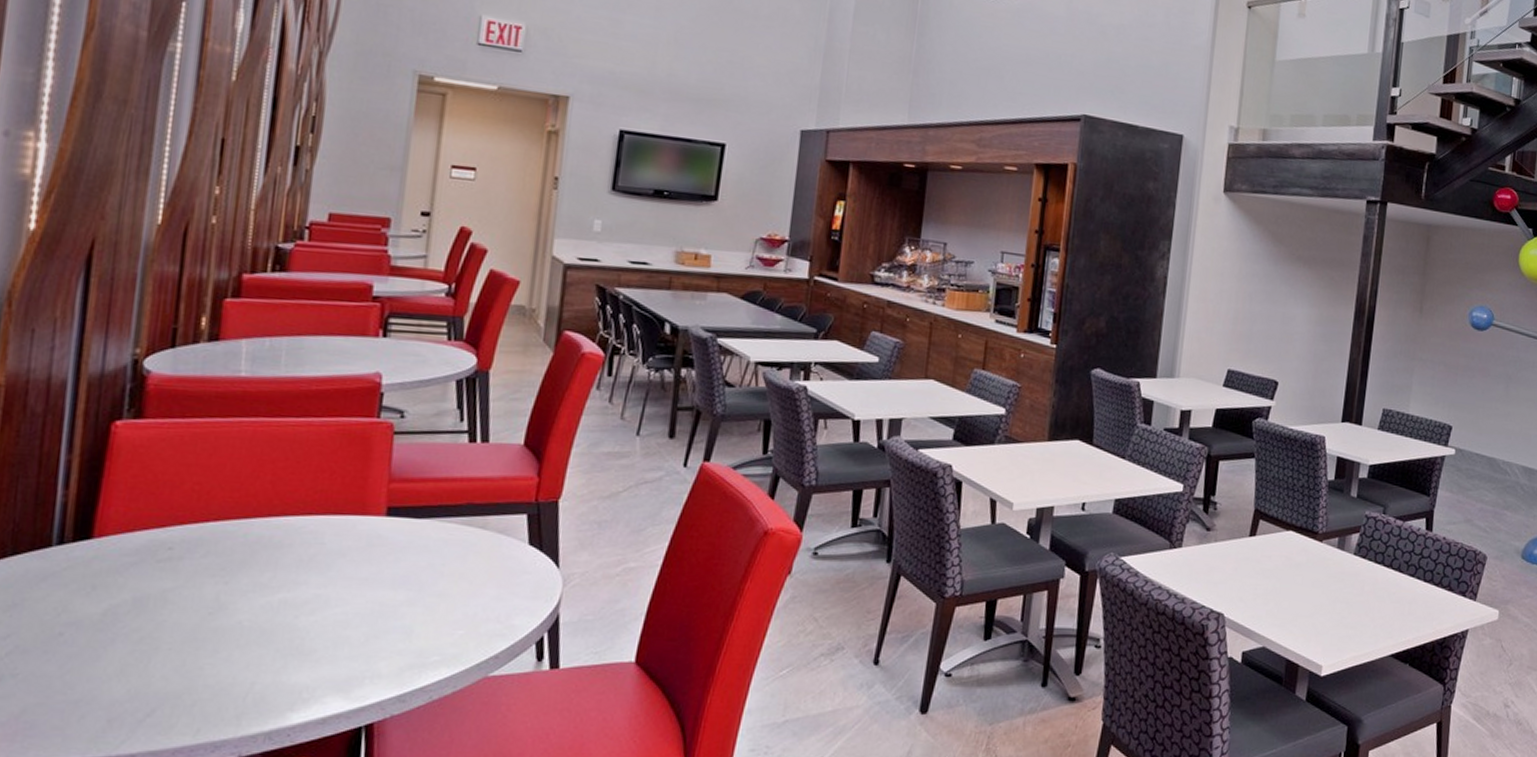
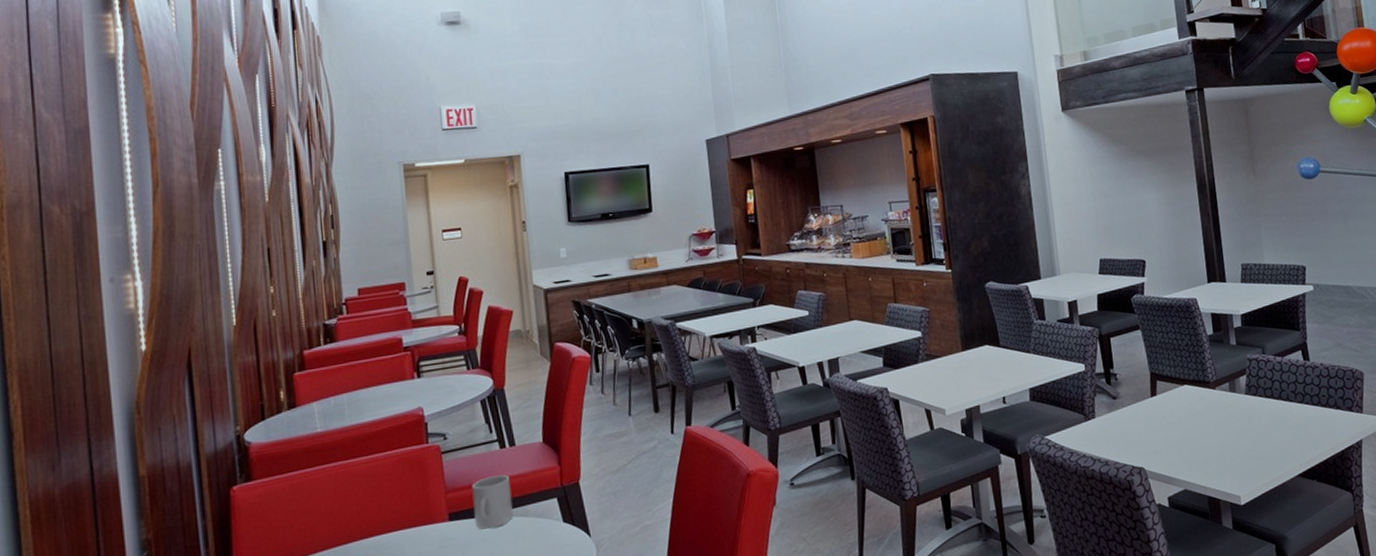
cup: none [418,473,474,535] -> present [472,474,513,530]

